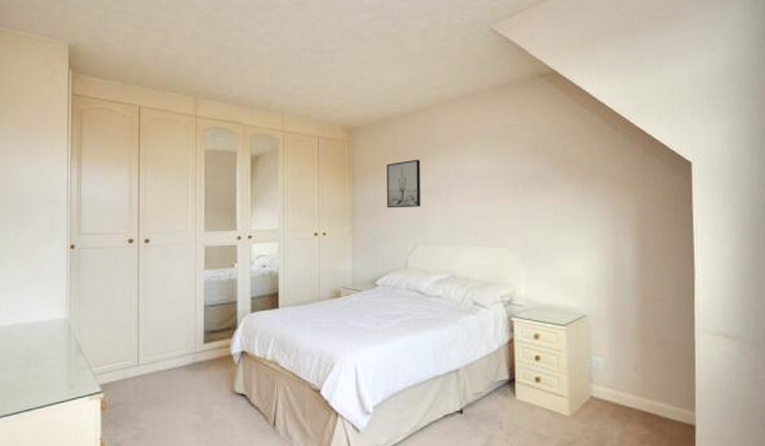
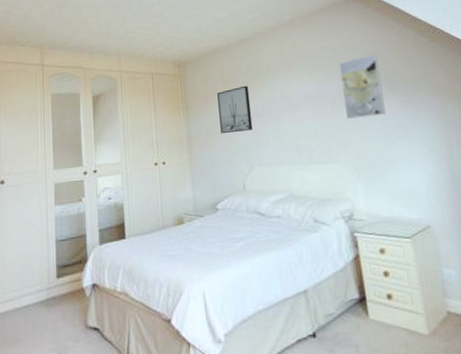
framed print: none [517,138,558,203] -> present [339,54,386,119]

